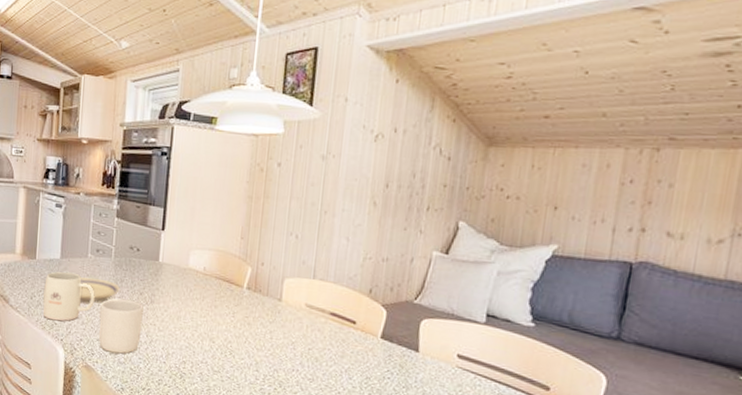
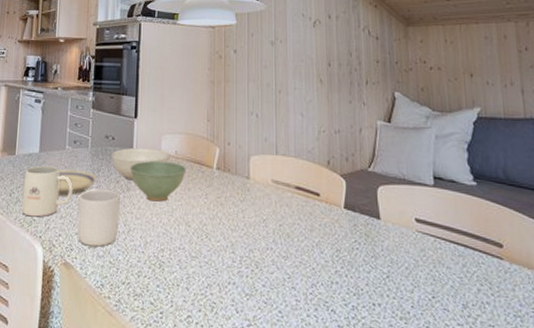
bowl: none [135,261,198,294] -> present [111,147,170,181]
bowl: none [155,275,215,317] -> present [130,161,187,202]

